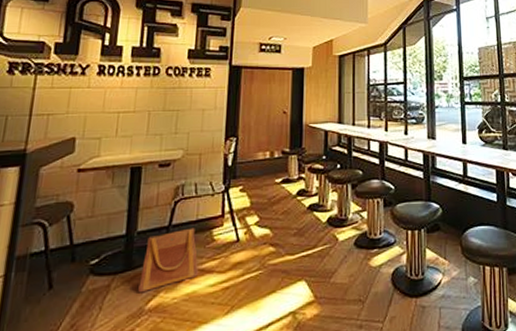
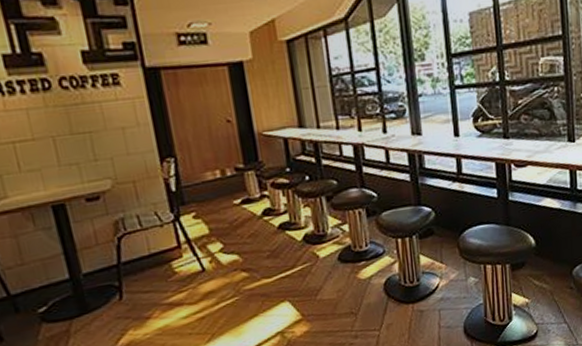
tote bag: present [138,227,198,293] -> none [97,262,166,334]

